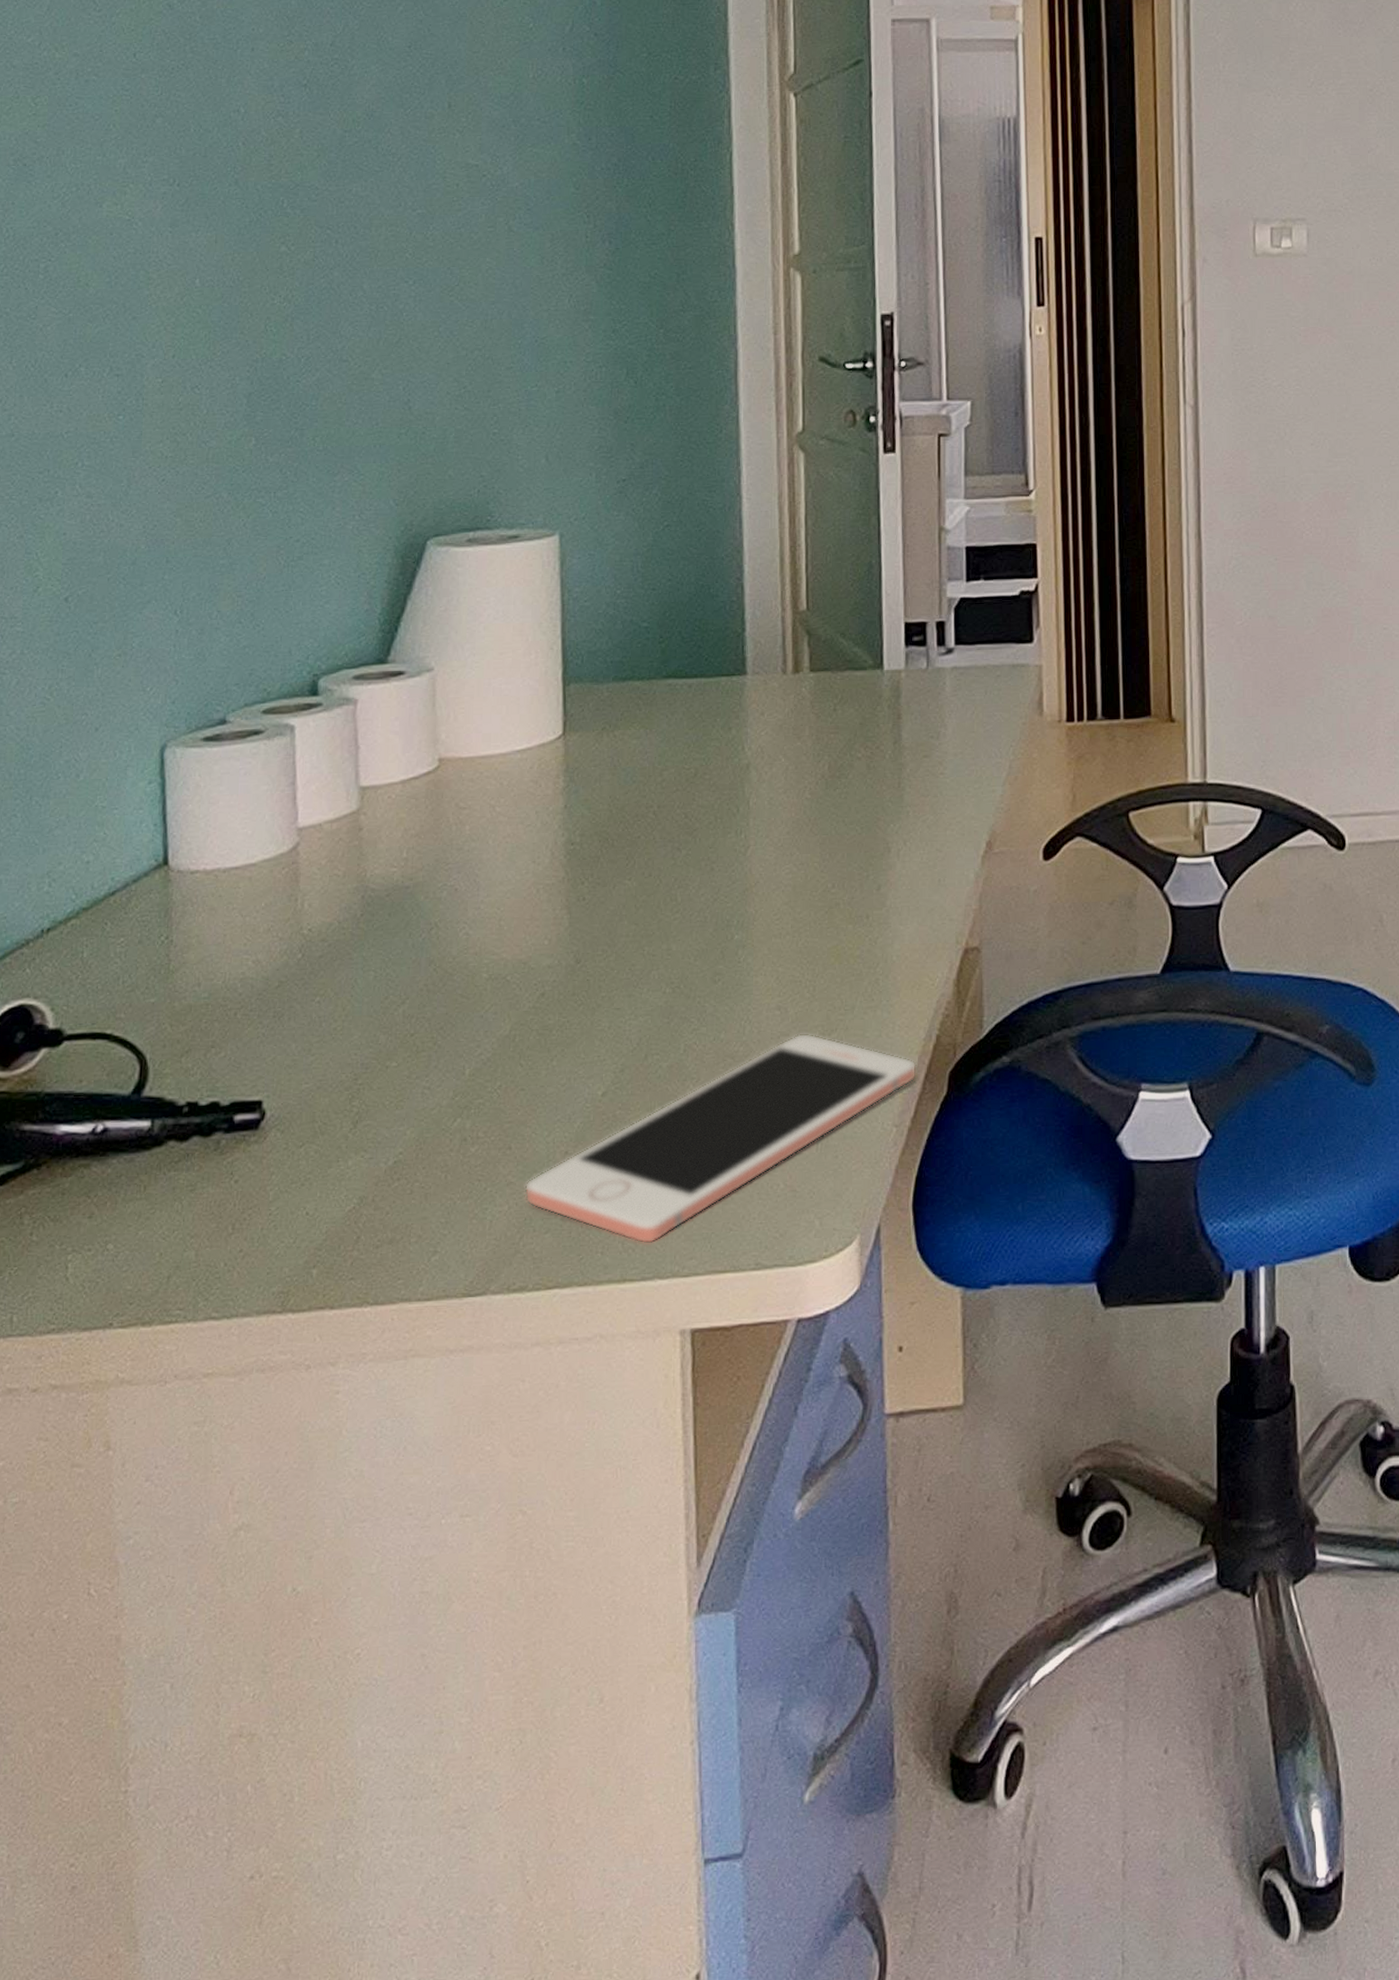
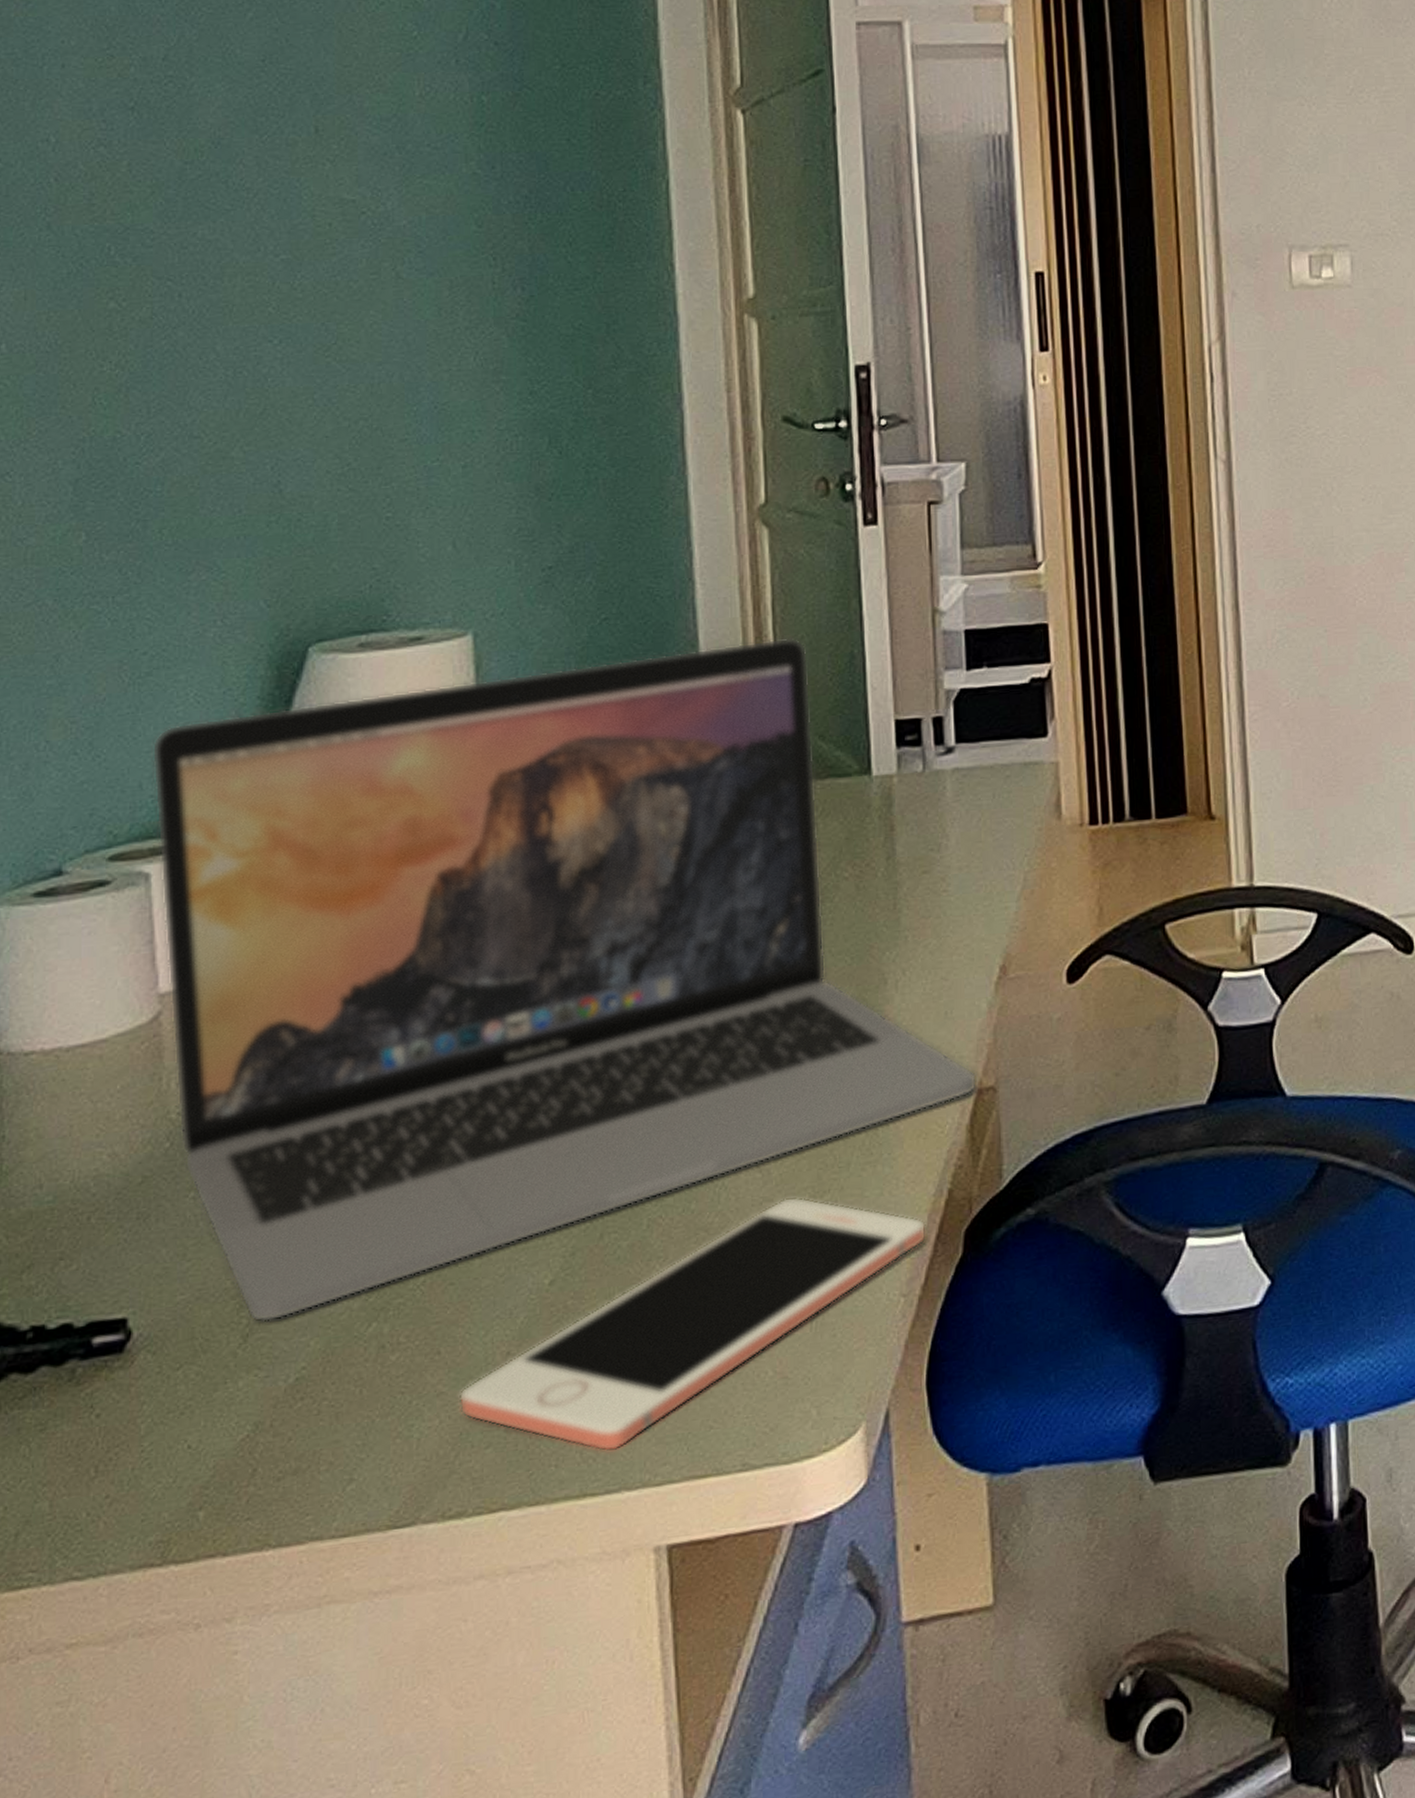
laptop: none [299,547,964,1111] -> present [151,636,978,1322]

